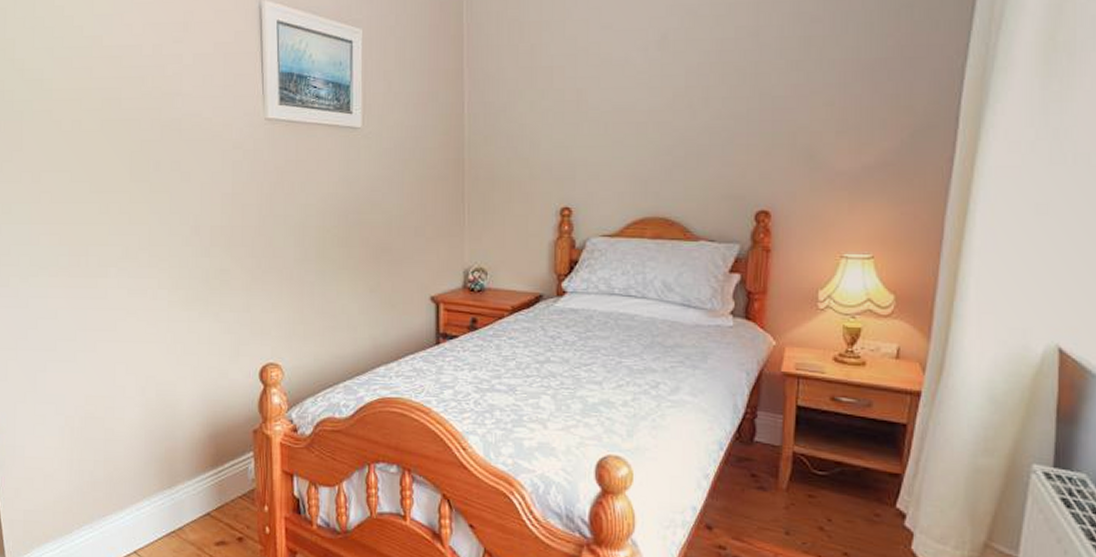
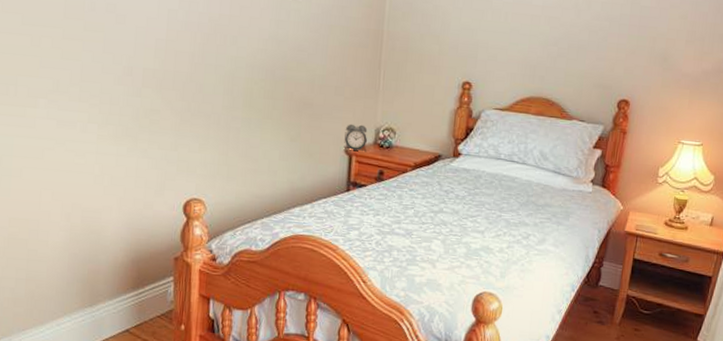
alarm clock: none [429,267,456,298] -> present [343,124,368,151]

